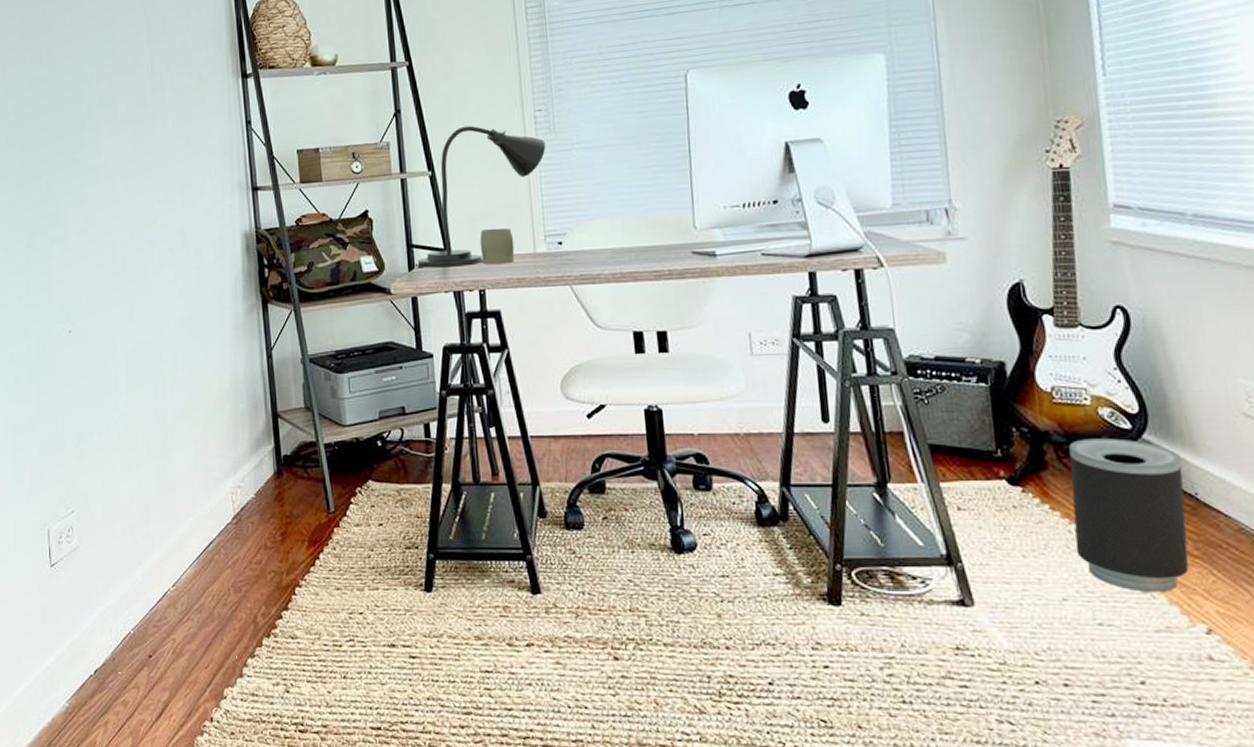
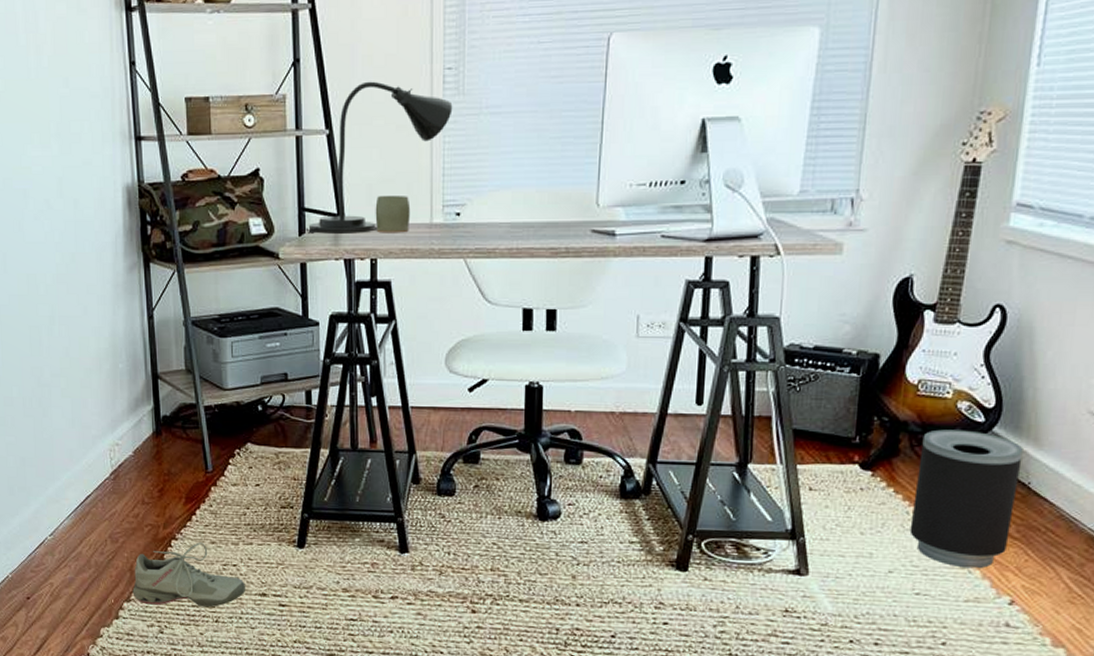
athletic shoe: none [256,589,374,662] -> present [132,542,246,608]

